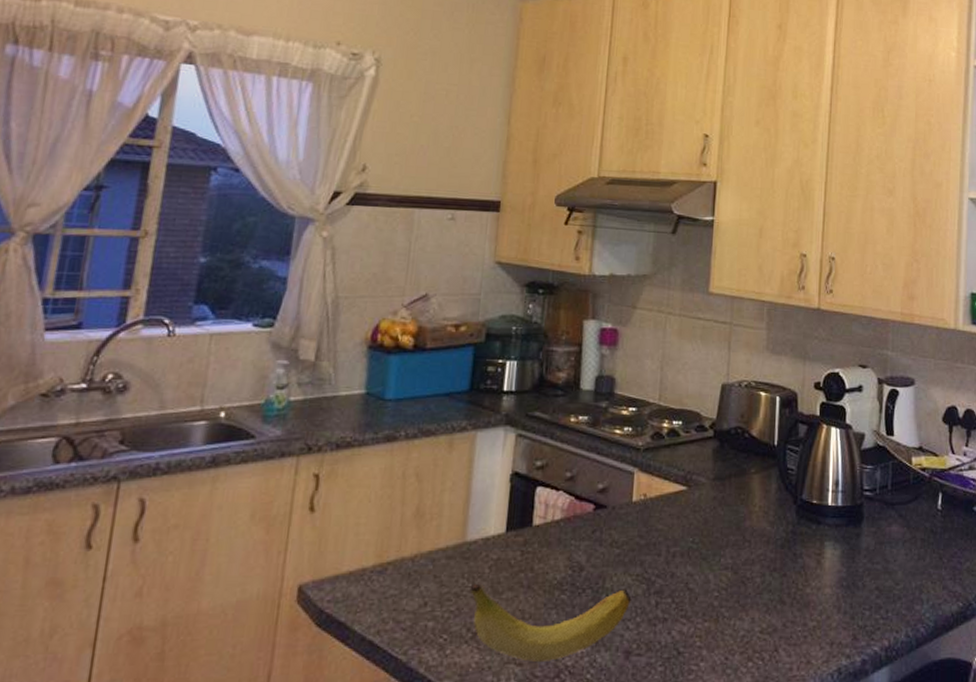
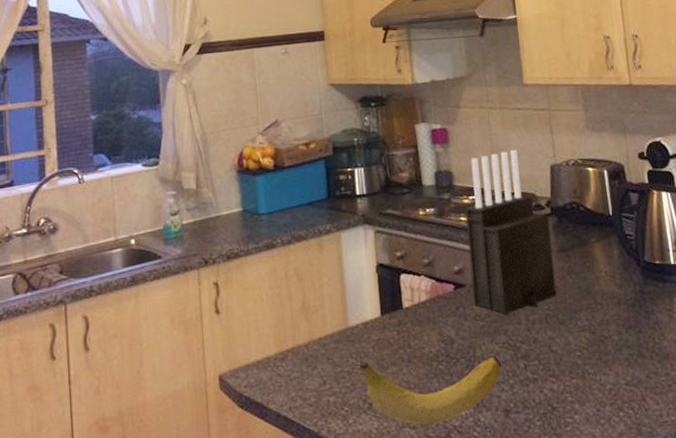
knife block: none [613,361,711,544] -> present [465,149,557,315]

